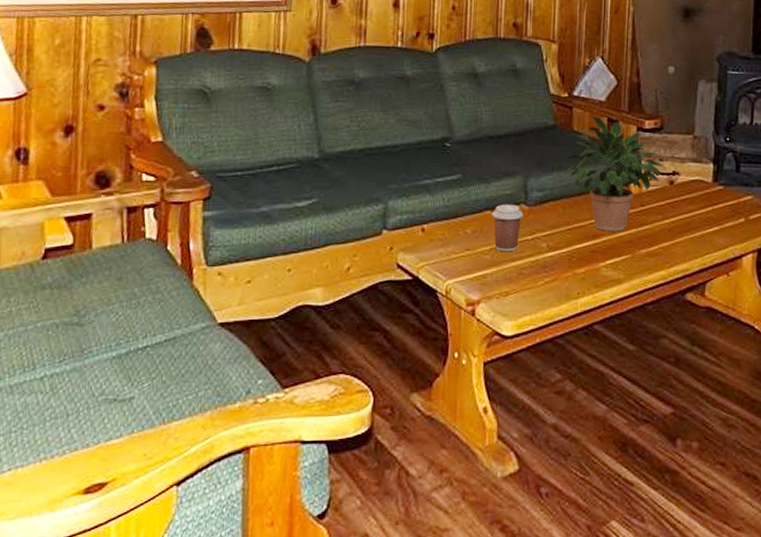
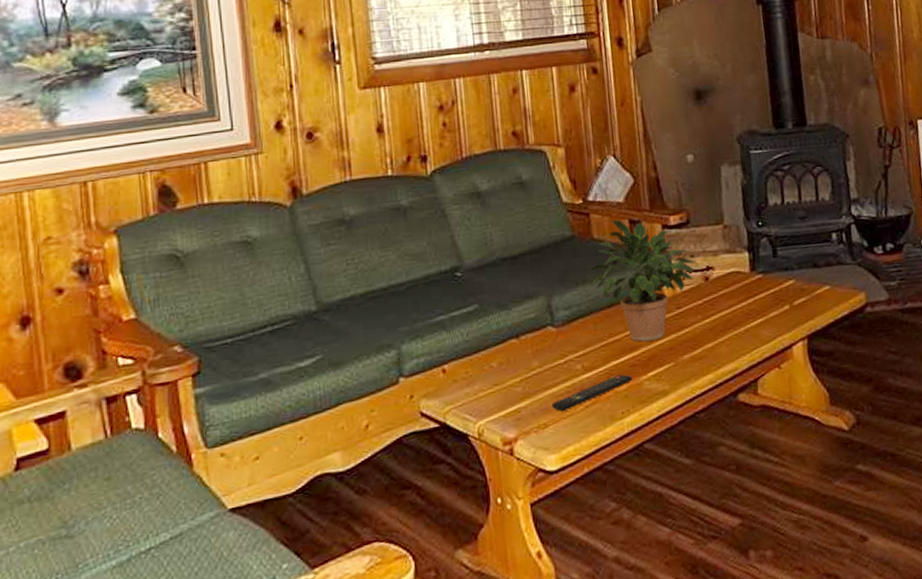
coffee cup: present [492,204,524,252] -> none [517,328,552,382]
remote control: none [515,258,591,283] -> present [551,374,632,411]

